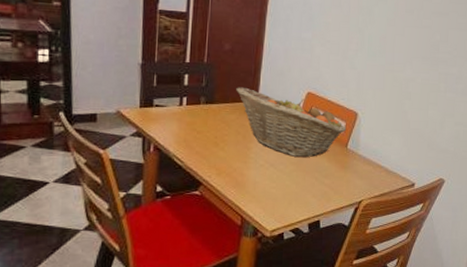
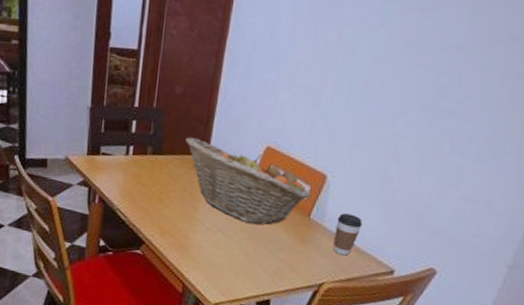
coffee cup: none [367,142,388,176] -> present [333,213,363,256]

